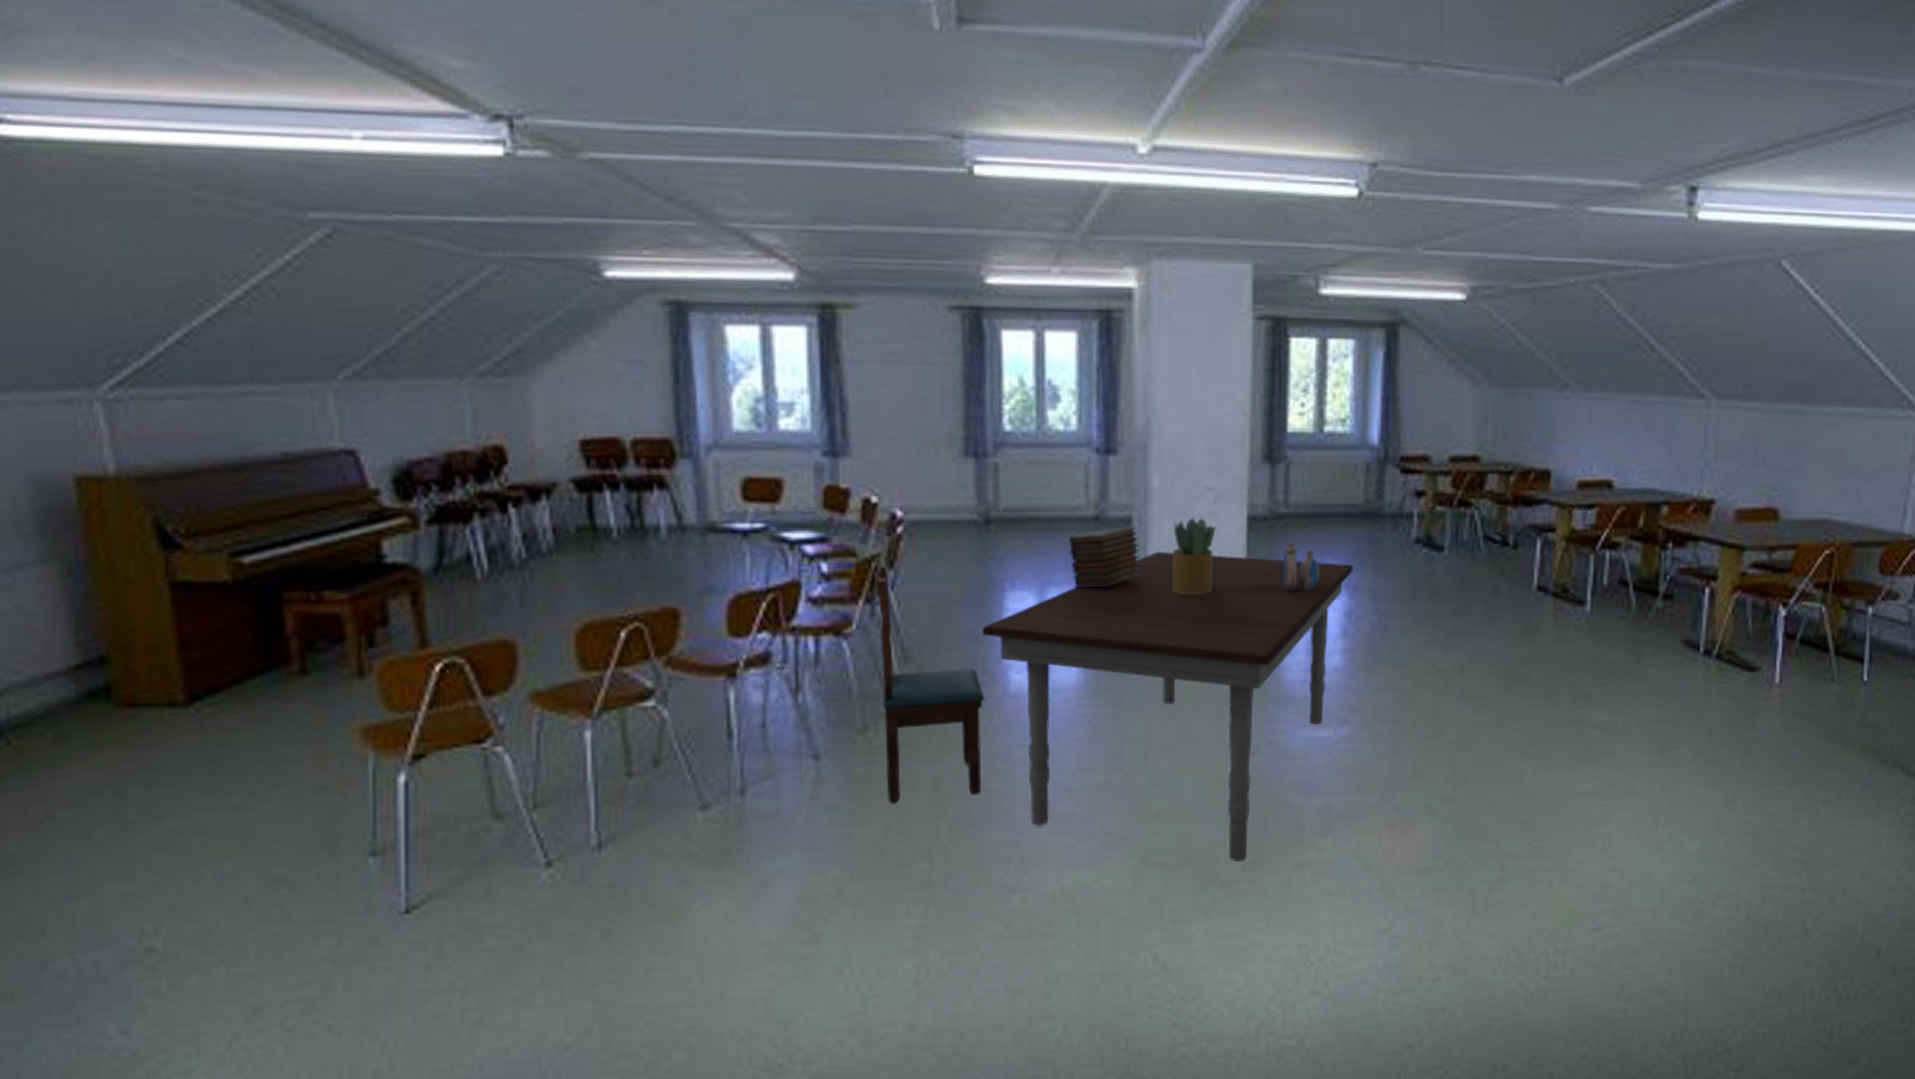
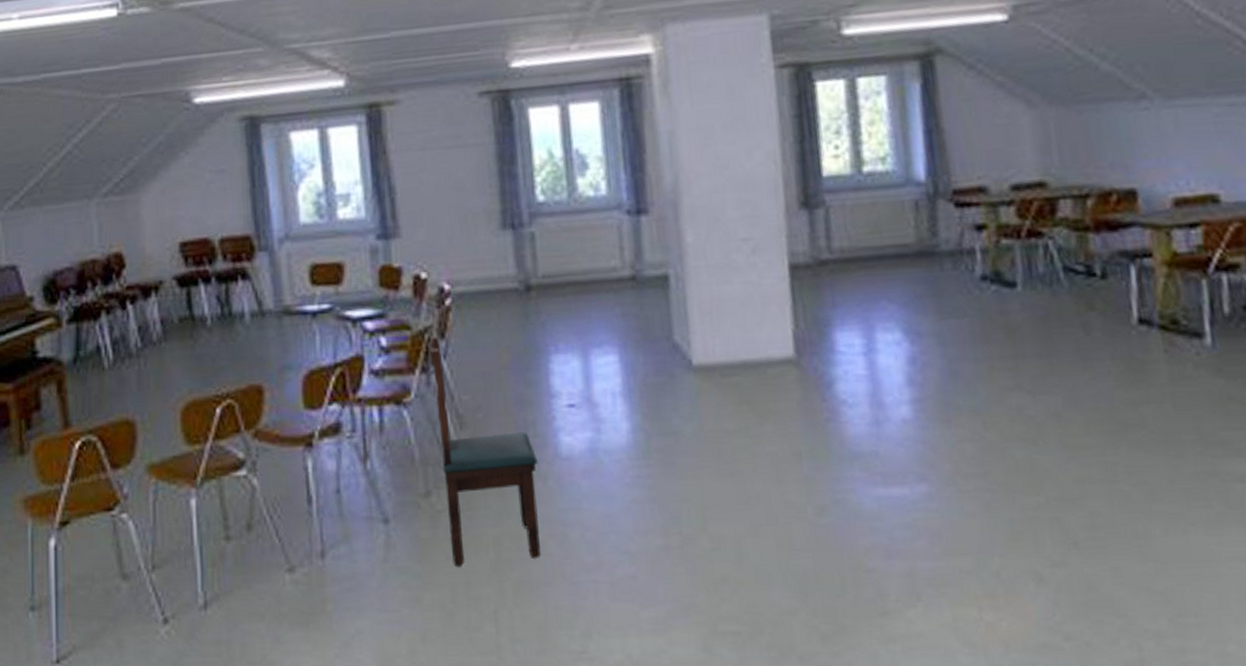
dining table: present [982,551,1354,862] -> none [530,306,913,633]
book stack: present [1069,526,1141,587] -> none [608,283,683,347]
potted plant: present [1172,518,1217,595] -> none [712,270,759,350]
water jug: present [1282,544,1320,592] -> none [830,290,875,341]

